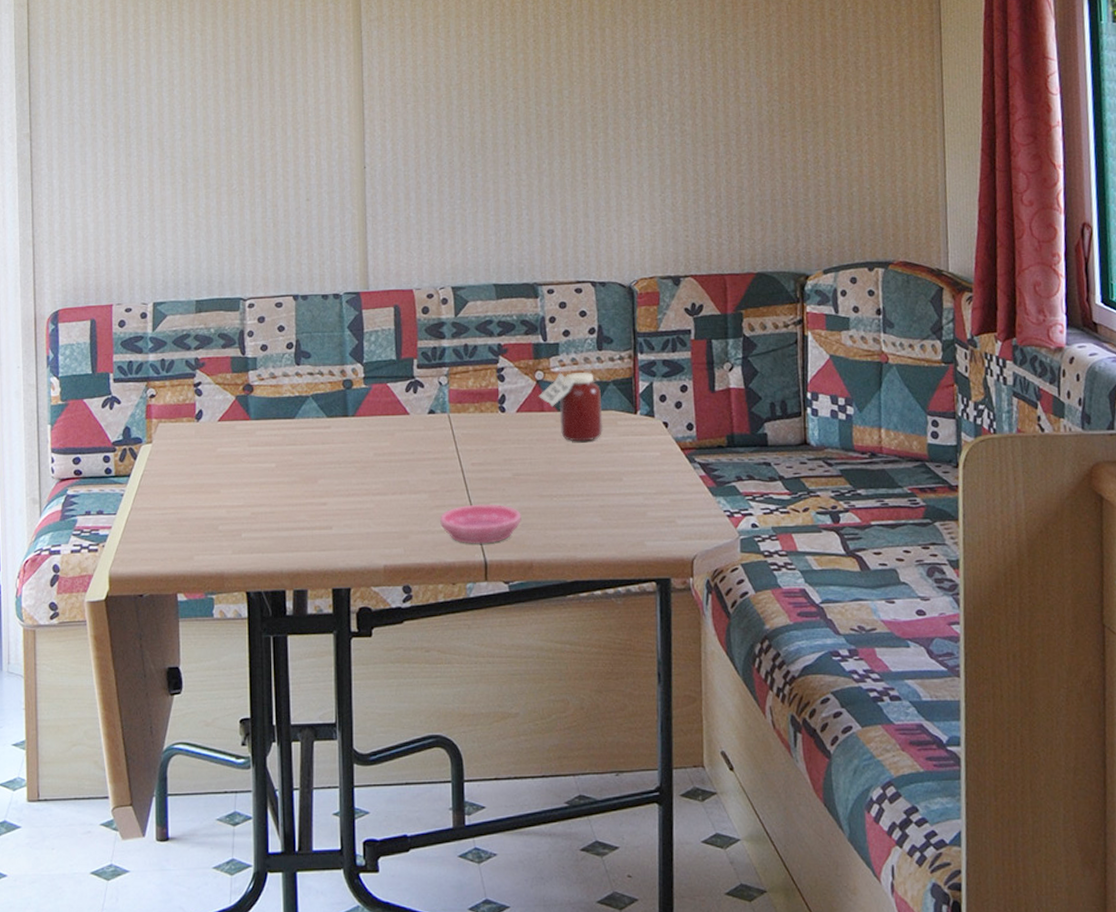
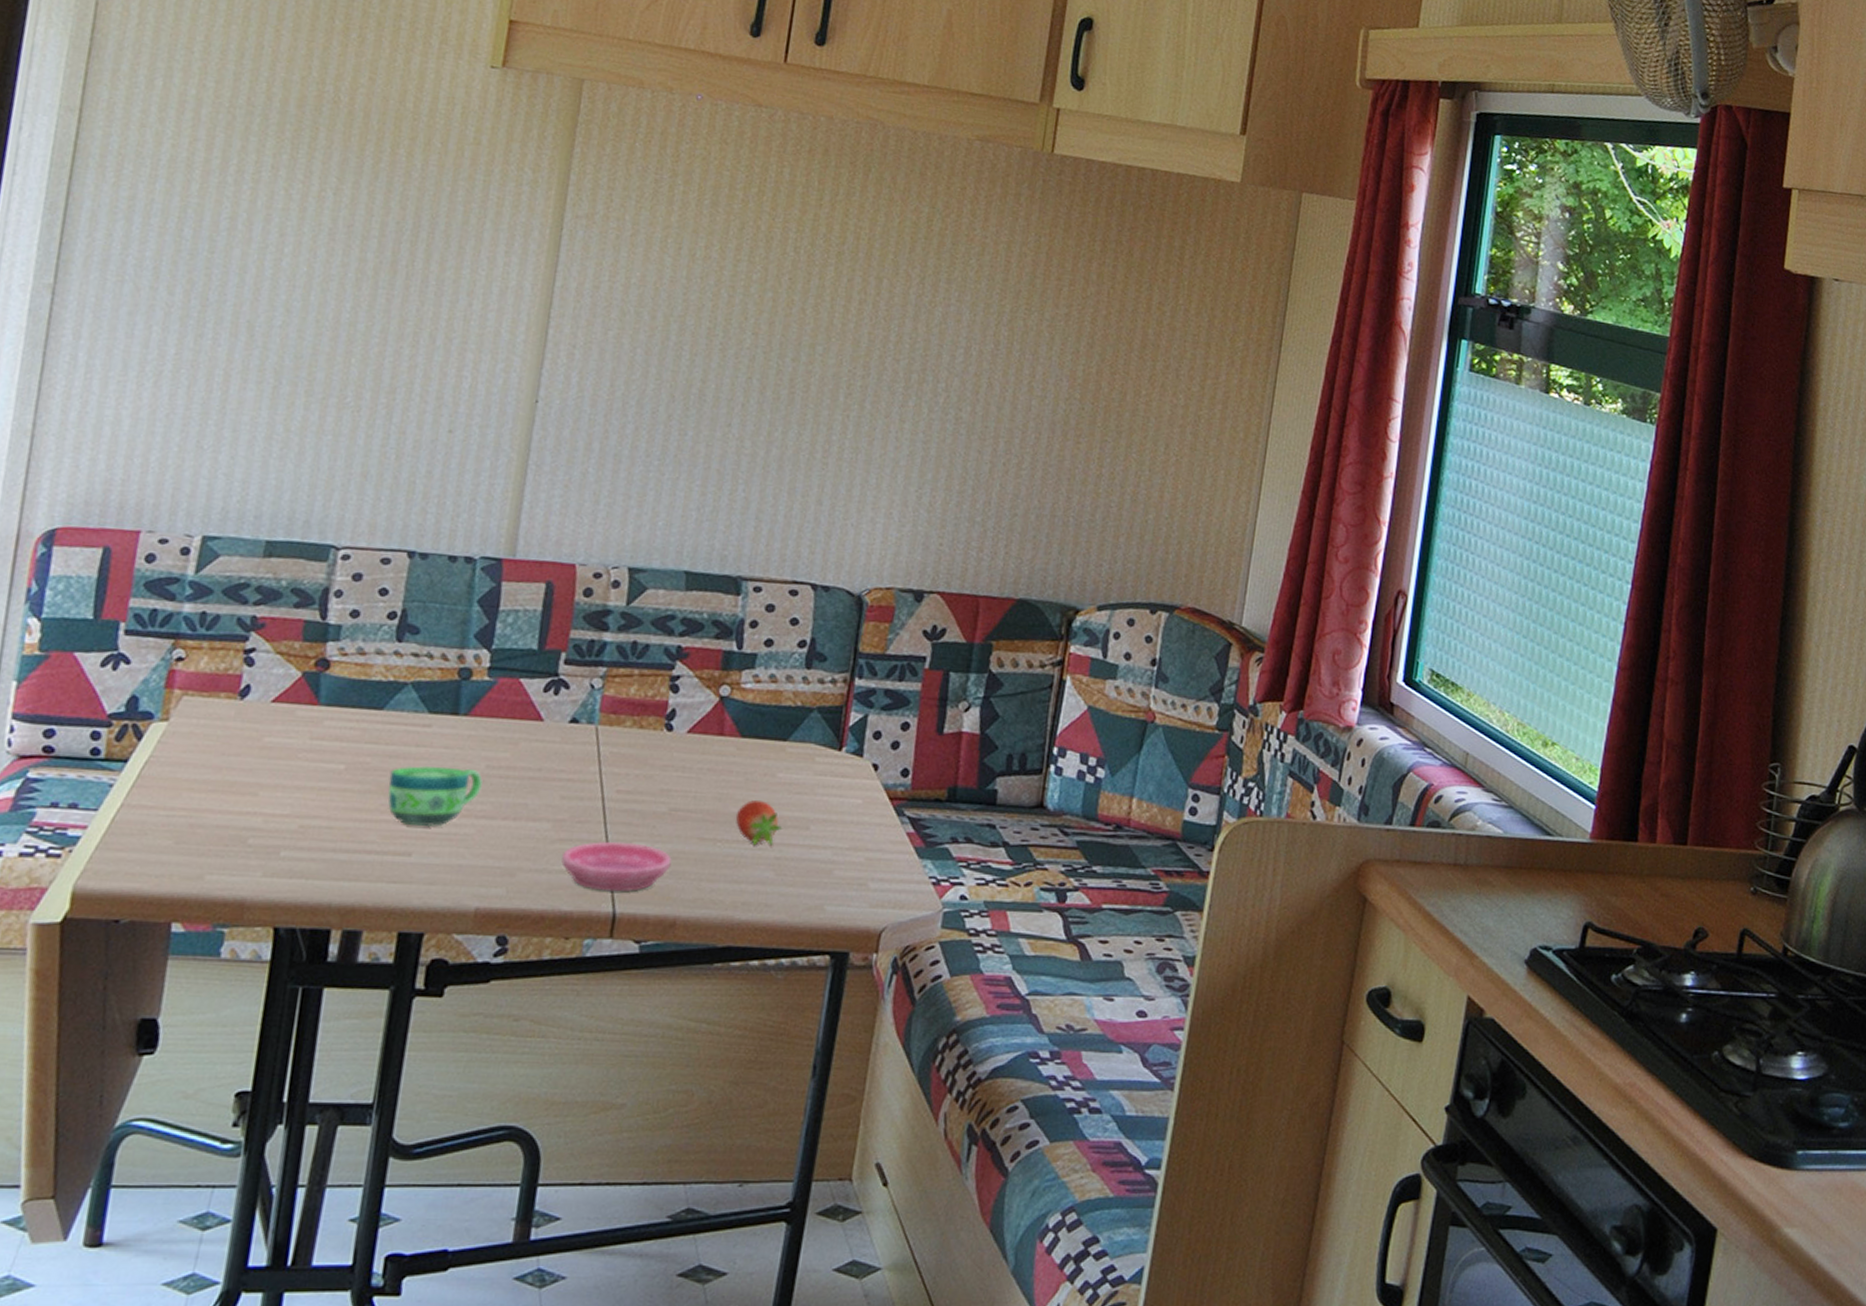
cup: none [307,457,373,505] -> present [387,765,483,826]
jar: present [538,372,603,442] -> none [719,689,801,778]
fruit: none [564,461,602,498] -> present [735,800,783,846]

